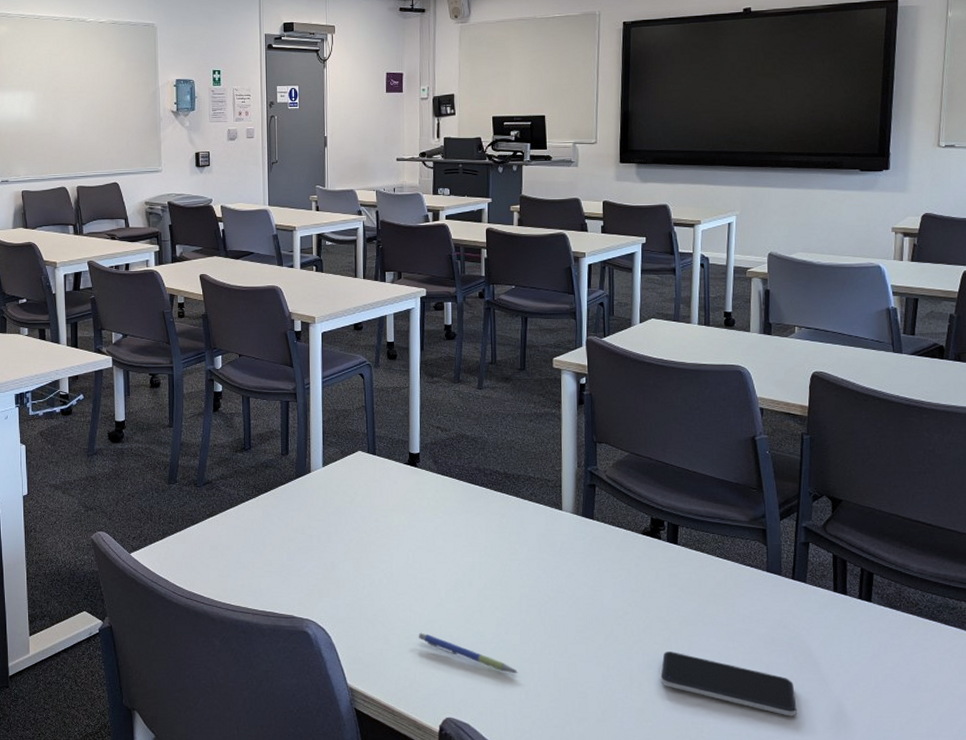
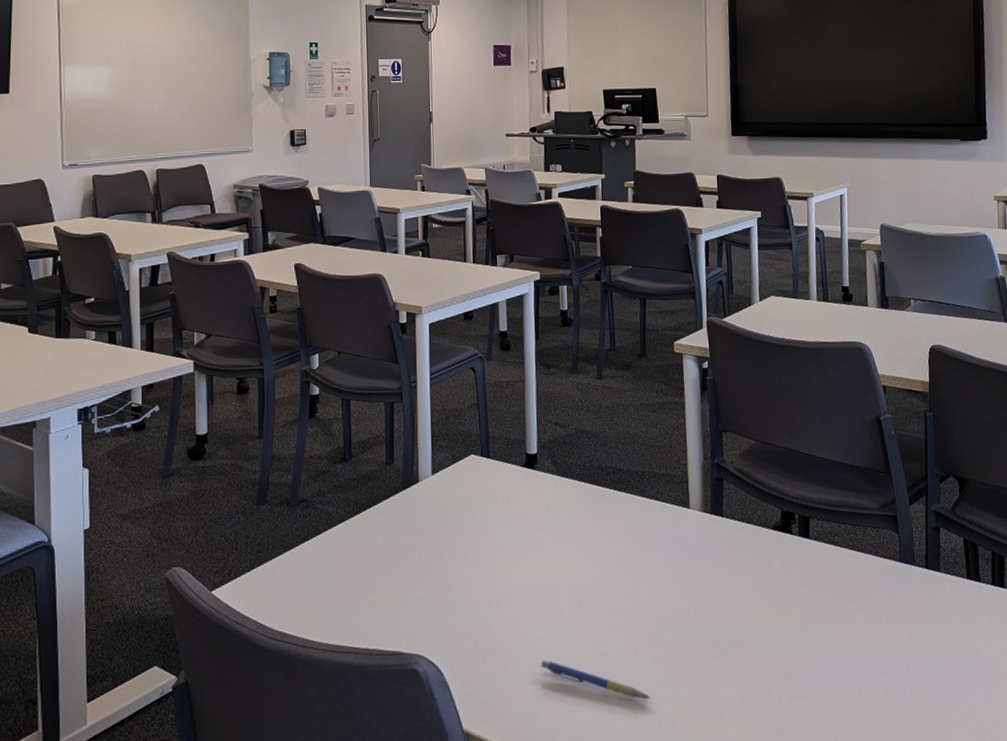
smartphone: present [660,652,797,717] -> none [800,659,941,723]

